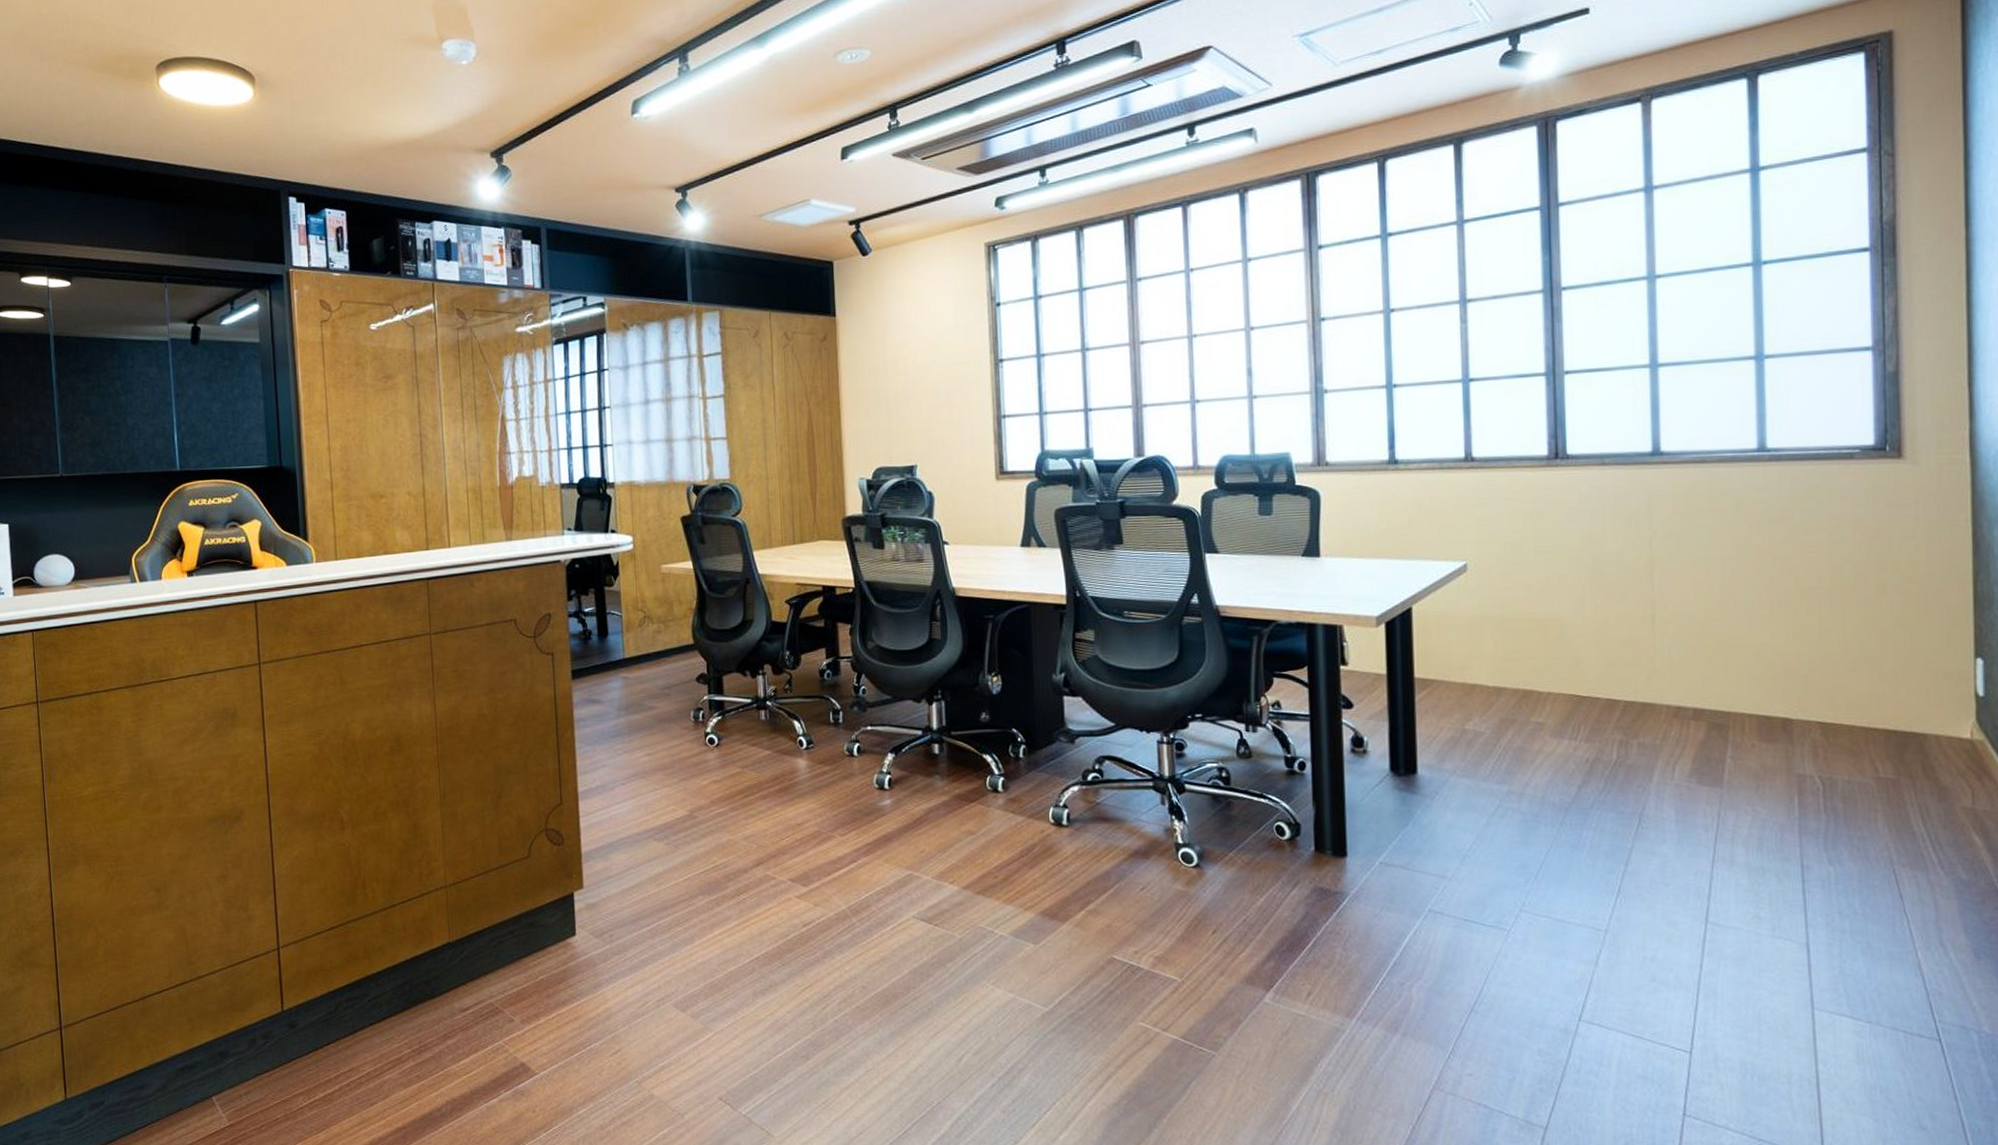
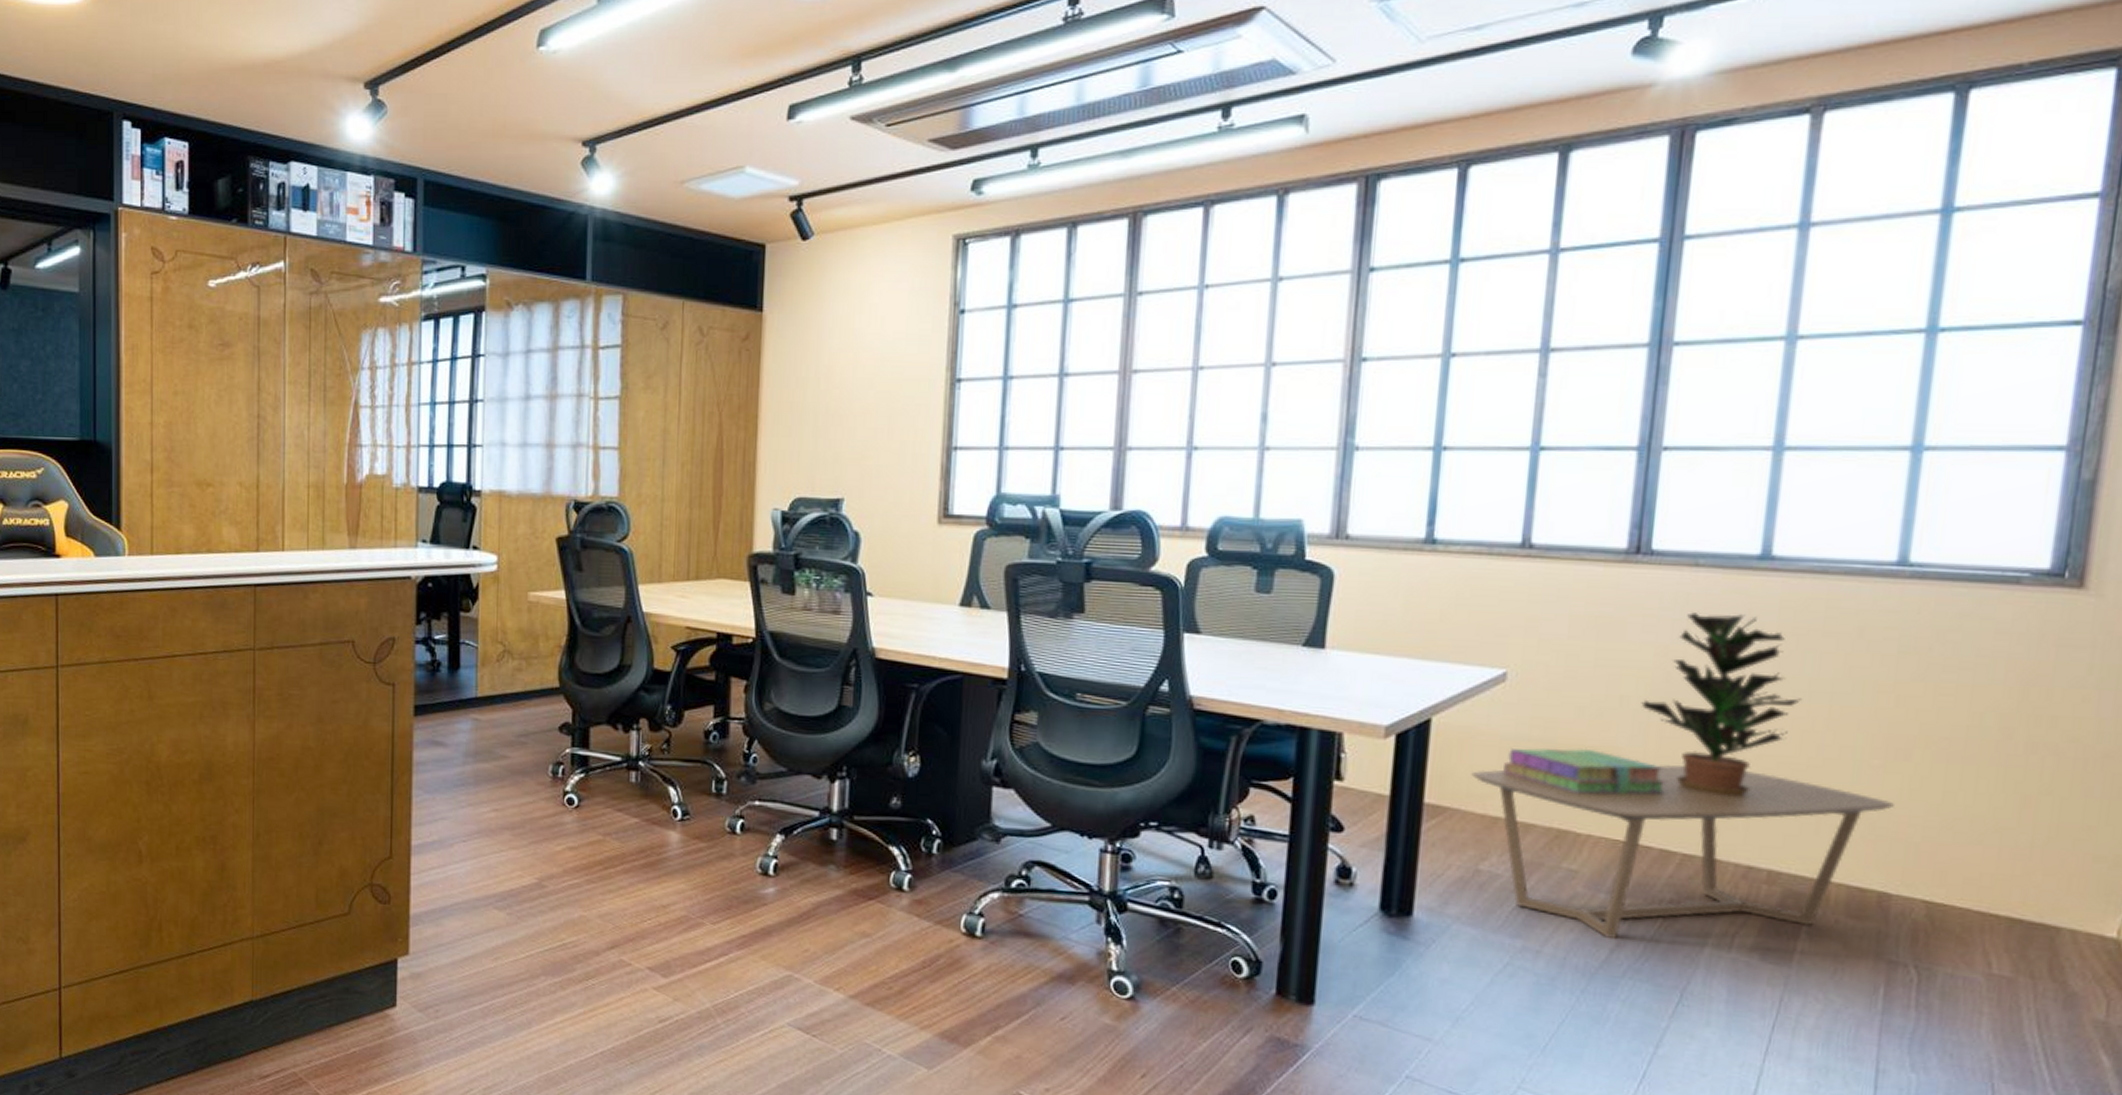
coffee table: none [1449,628,1784,778] -> present [1471,765,1894,940]
stack of books: none [1474,621,1604,658] -> present [1503,748,1666,794]
potted plant: none [1575,501,1701,651] -> present [1641,612,1803,797]

